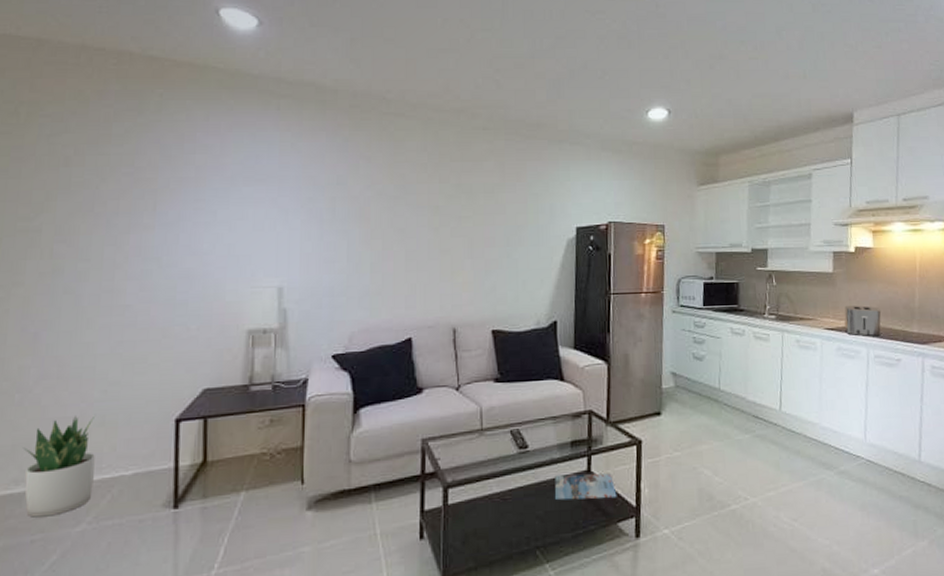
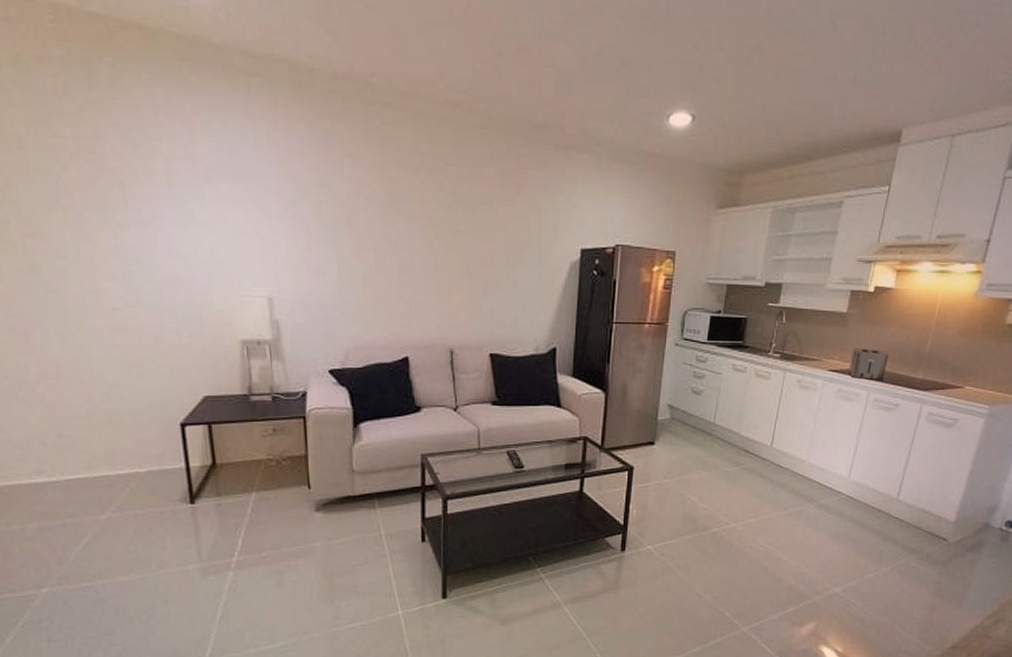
planter: present [23,416,95,518] -> none [37,415,112,504]
magazine: present [554,473,617,501] -> none [547,494,607,517]

